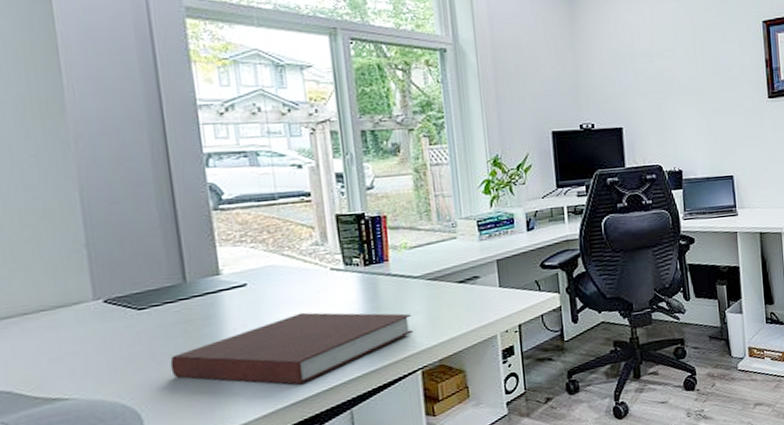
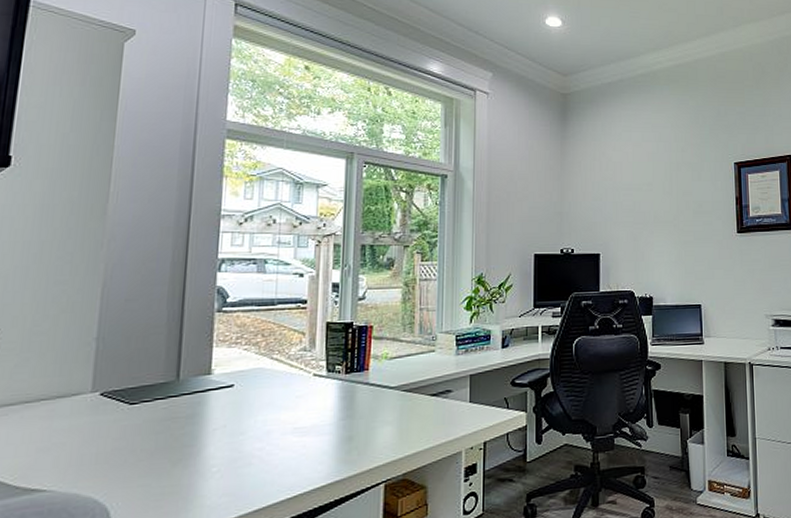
notebook: present [170,312,413,385] -> none [147,416,382,491]

